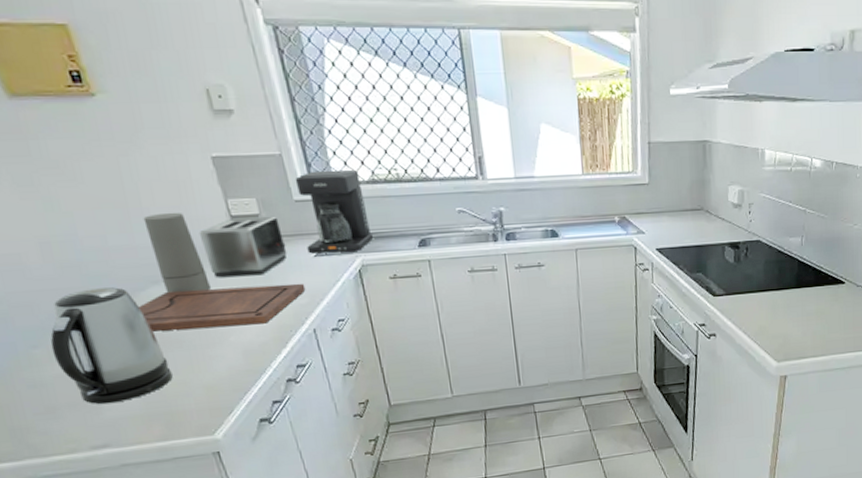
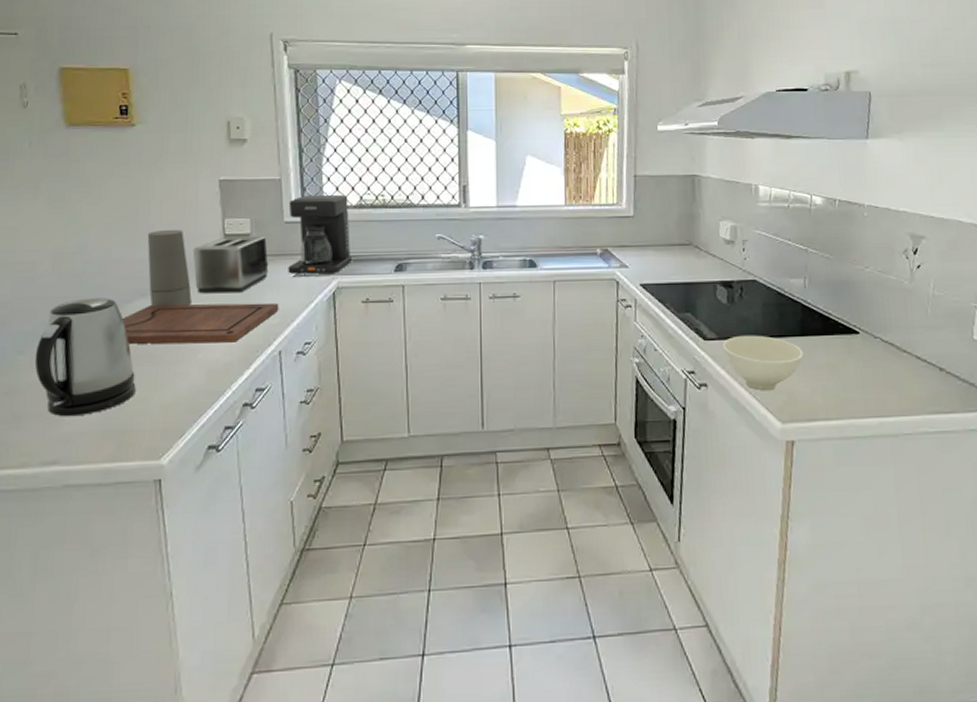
bowl: none [729,289,798,337] -> present [723,335,804,391]

